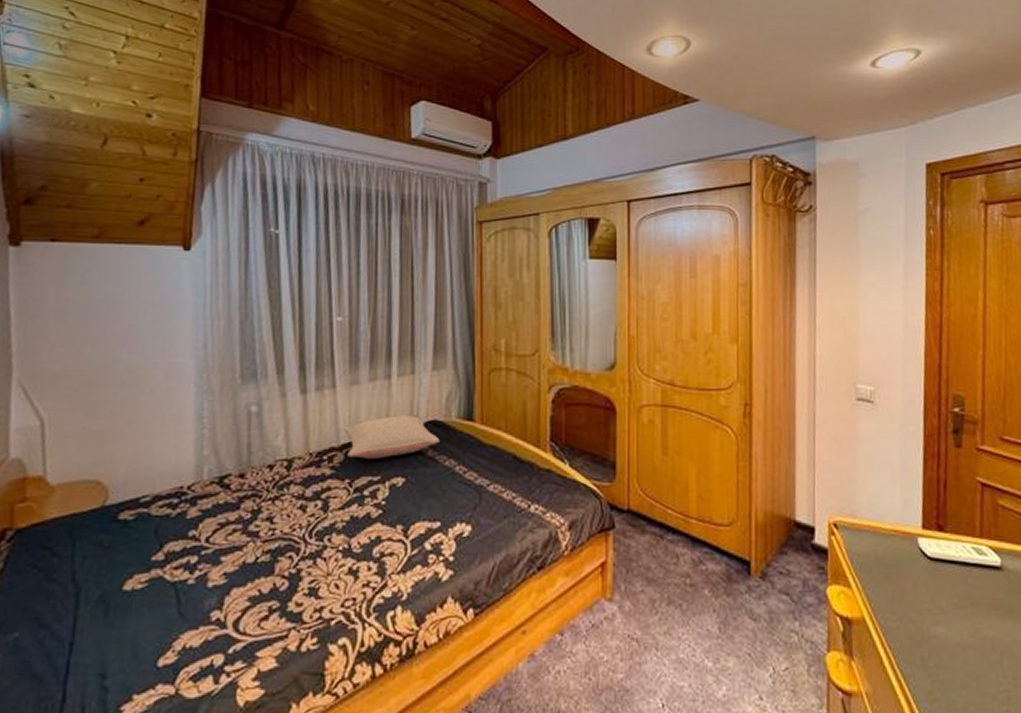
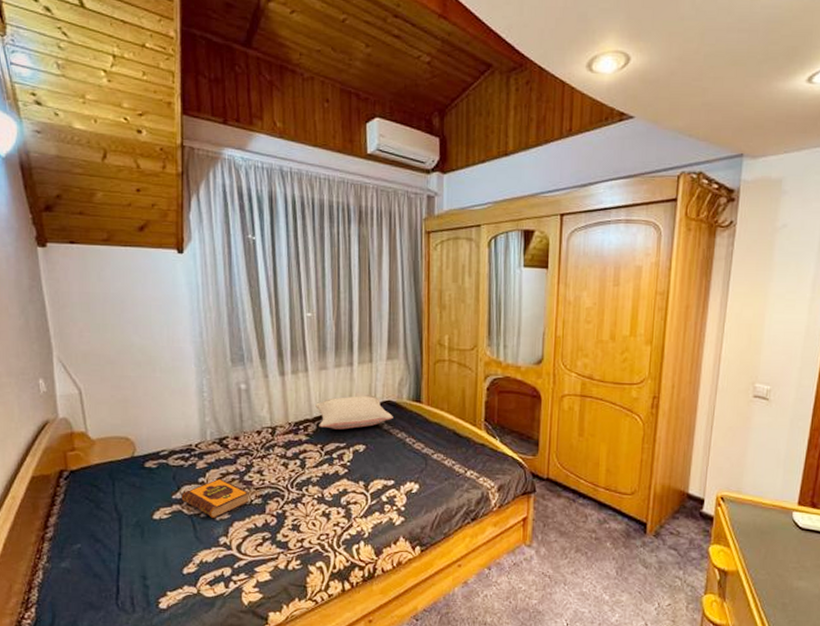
hardback book: none [163,530,254,585] -> present [181,478,249,518]

